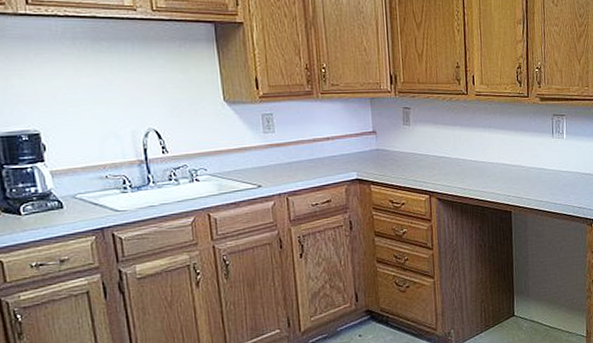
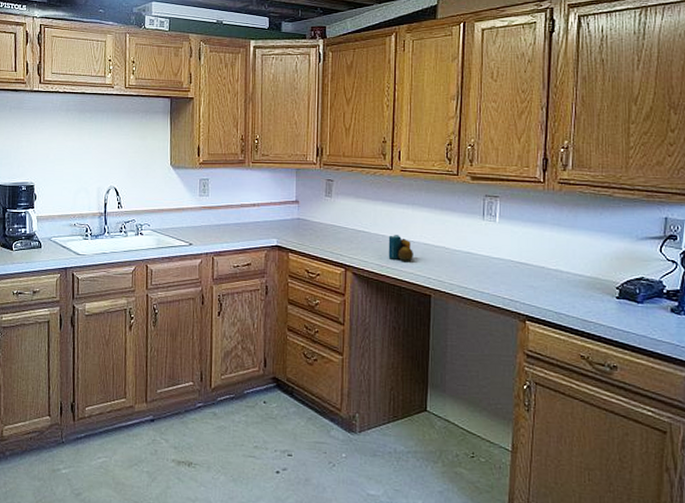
candle: none [469,158,493,182] -> present [388,235,413,261]

